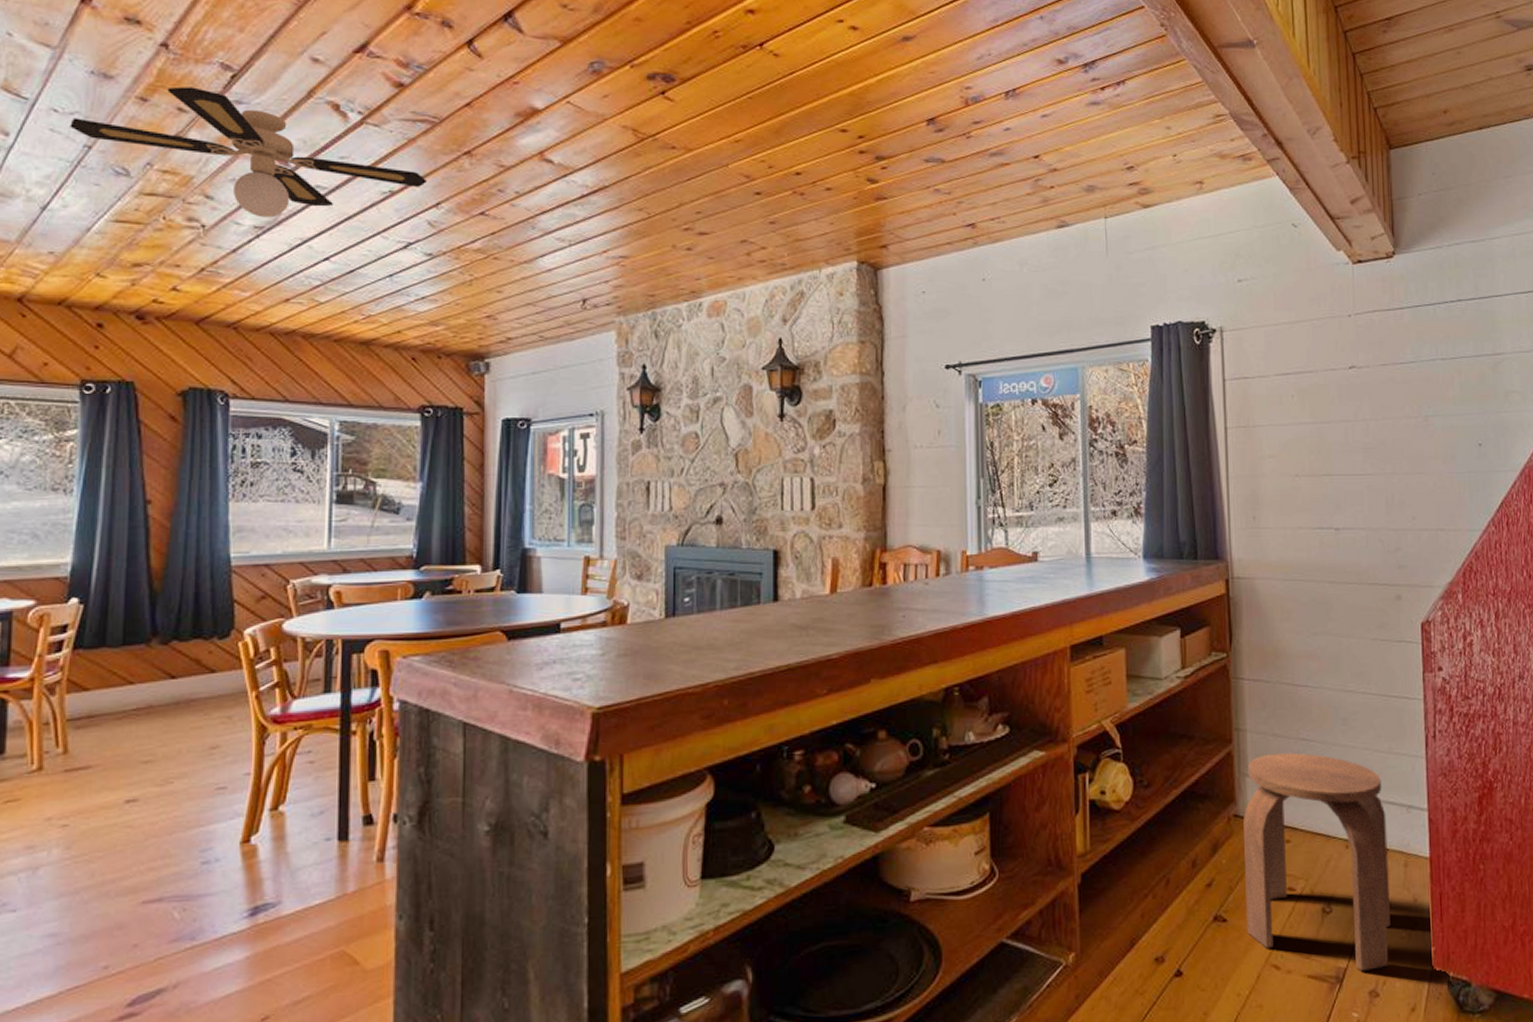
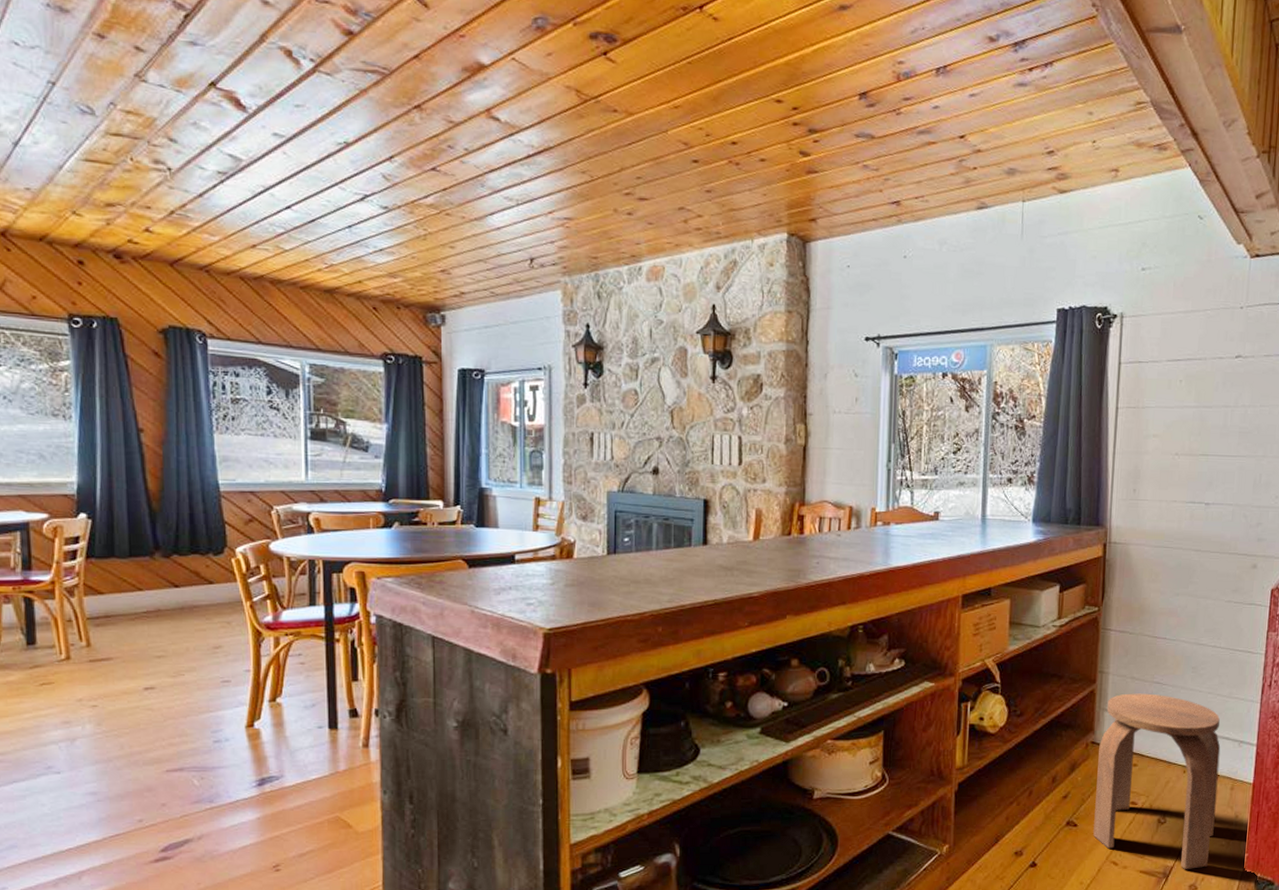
ceiling fan: present [70,86,426,218] -> none [32,24,379,164]

